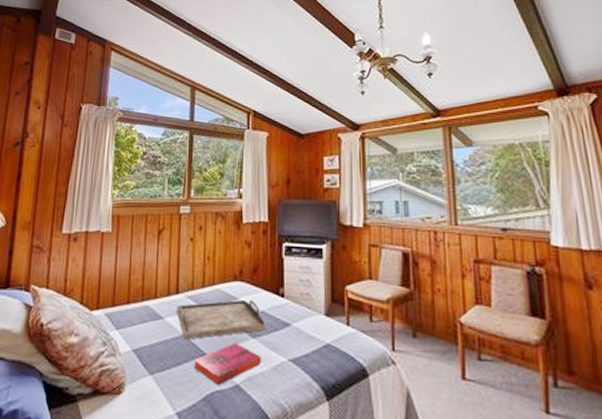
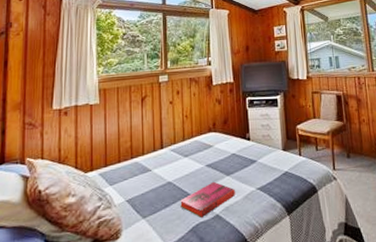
serving tray: present [177,299,266,340] -> none [162,145,237,185]

